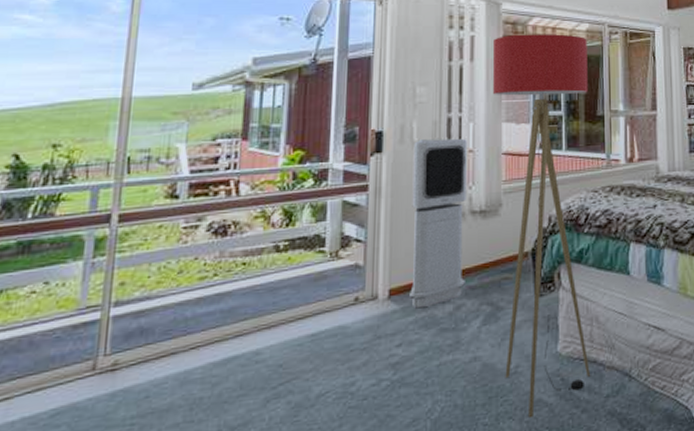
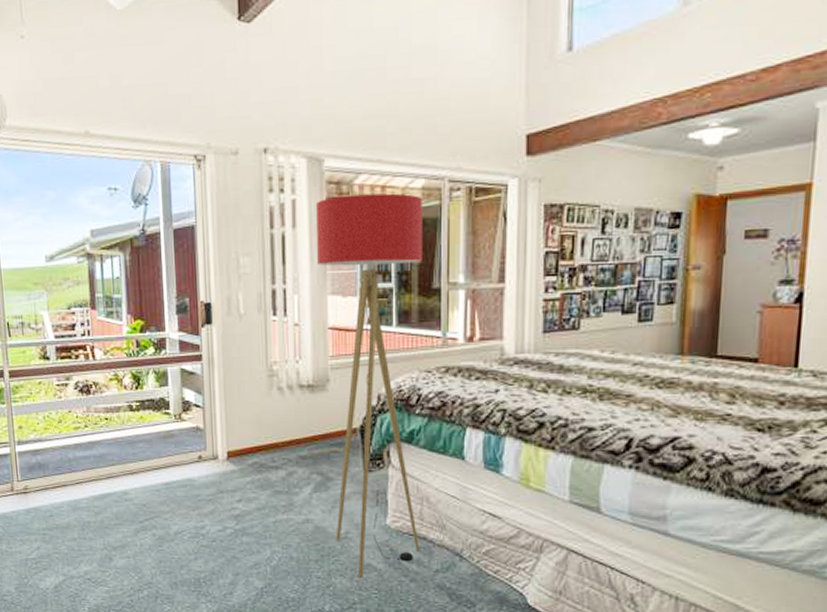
air purifier: present [410,138,467,309] -> none [240,311,296,471]

